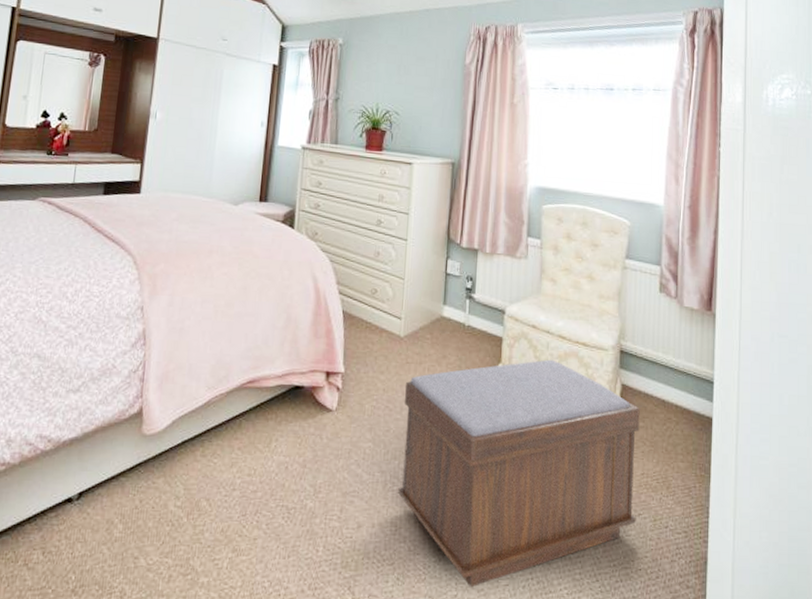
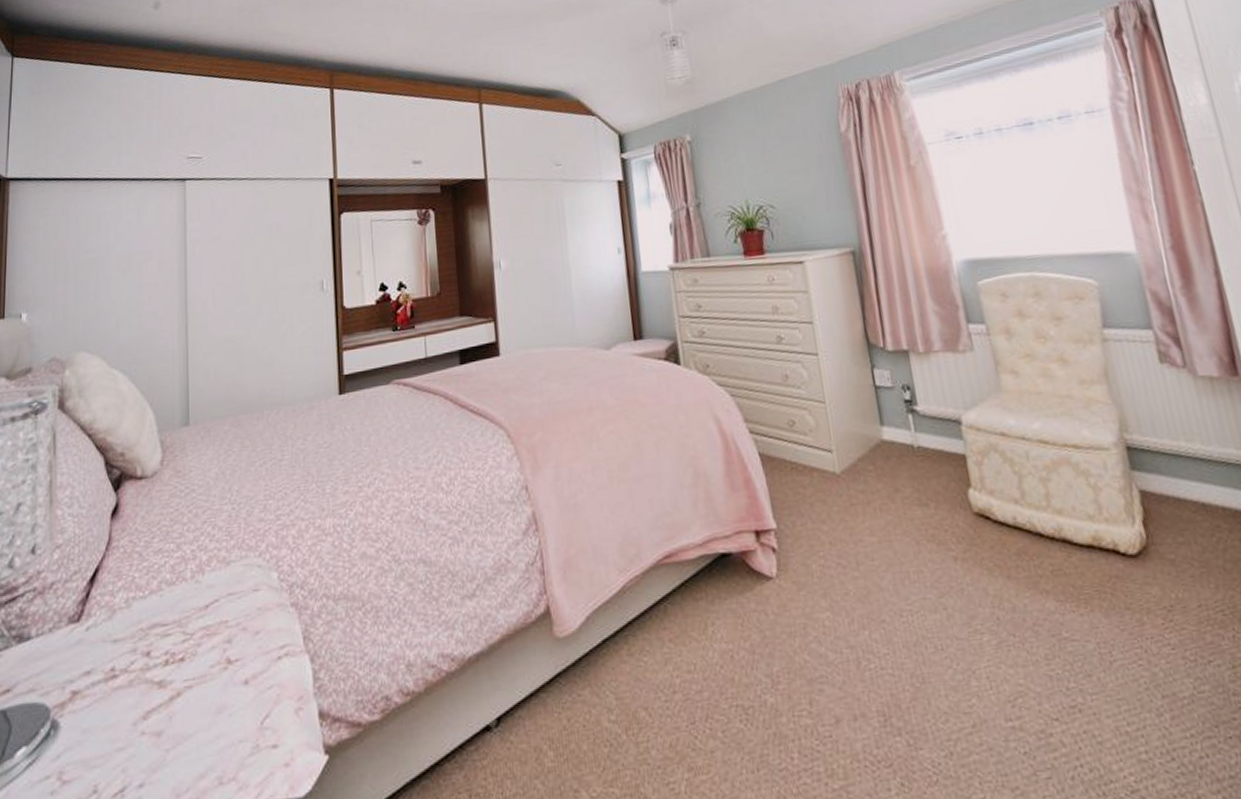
bench: present [398,359,640,588] -> none [856,472,1208,787]

